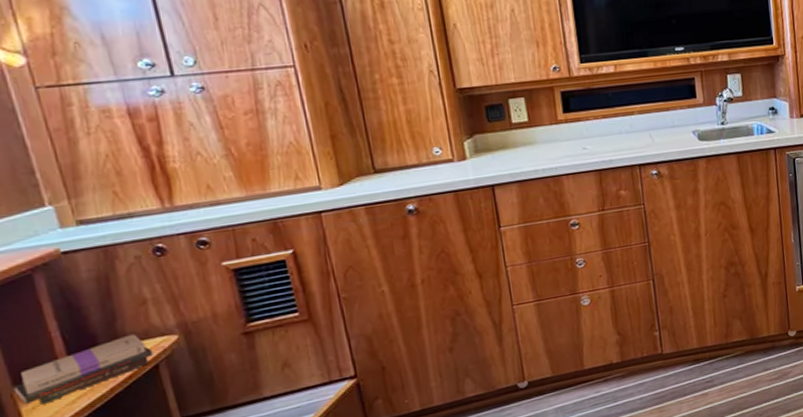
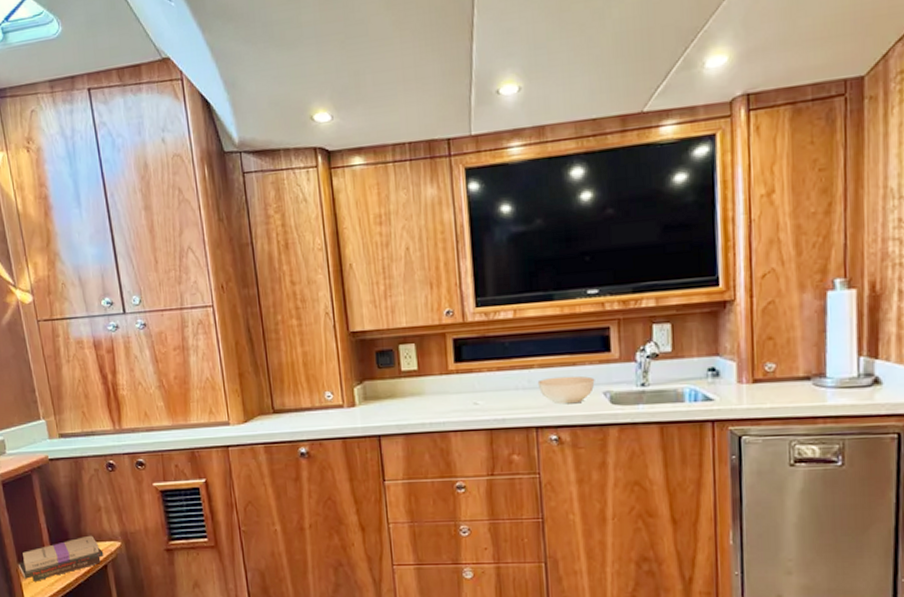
bowl: none [638,119,685,144] -> present [537,375,595,405]

